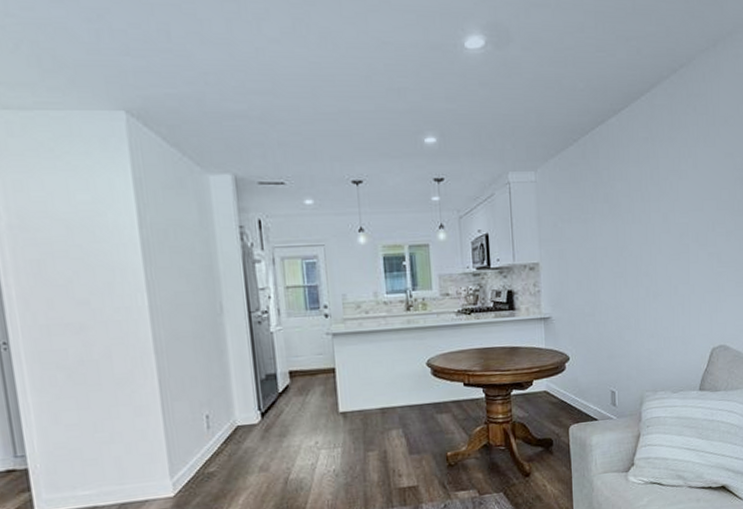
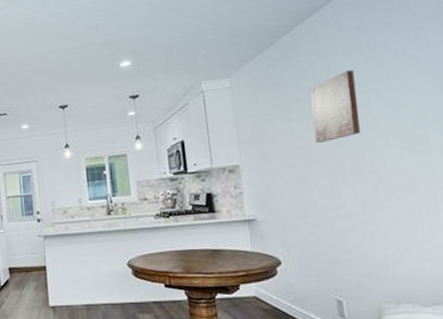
wall art: none [604,178,641,245] -> present [310,70,360,143]

